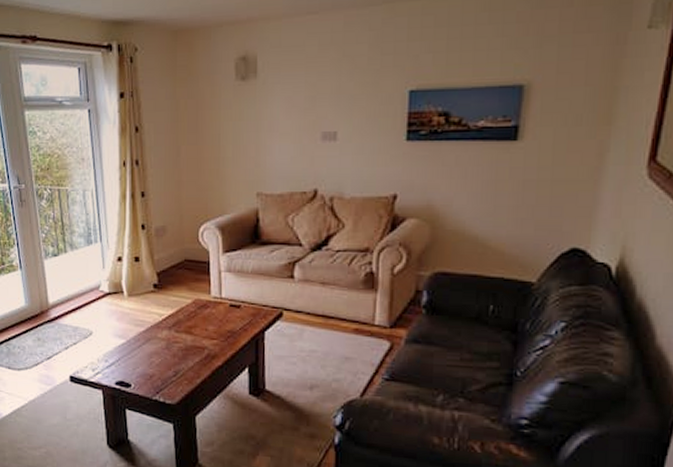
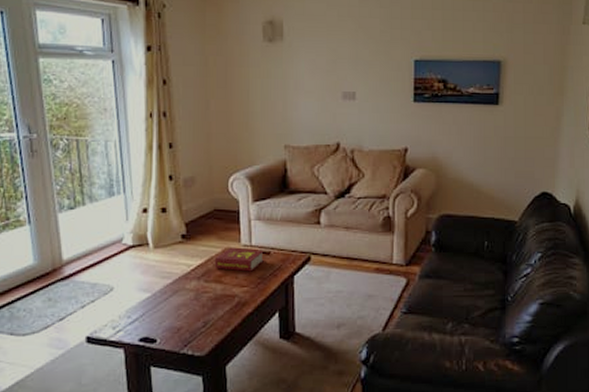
book: none [185,298,234,325] -> present [214,247,264,272]

